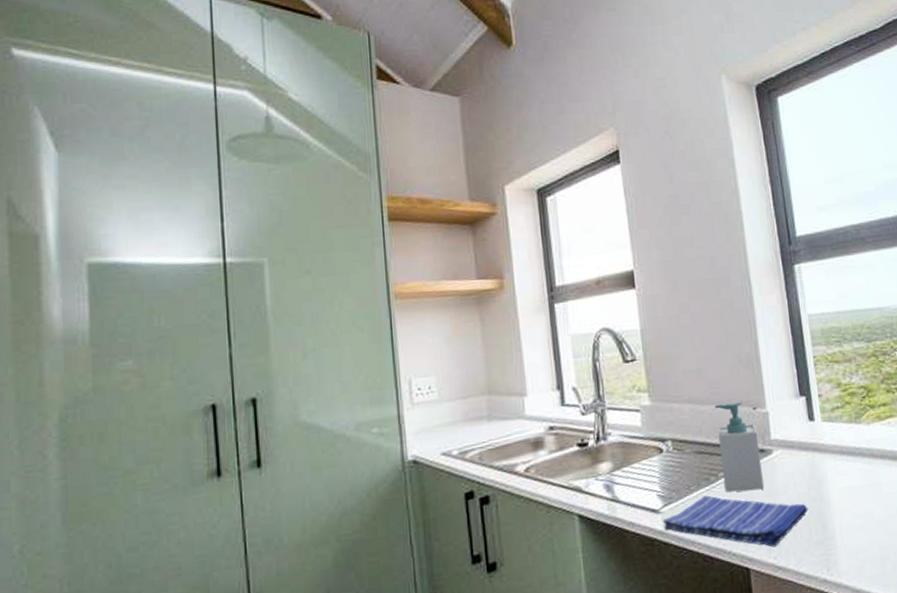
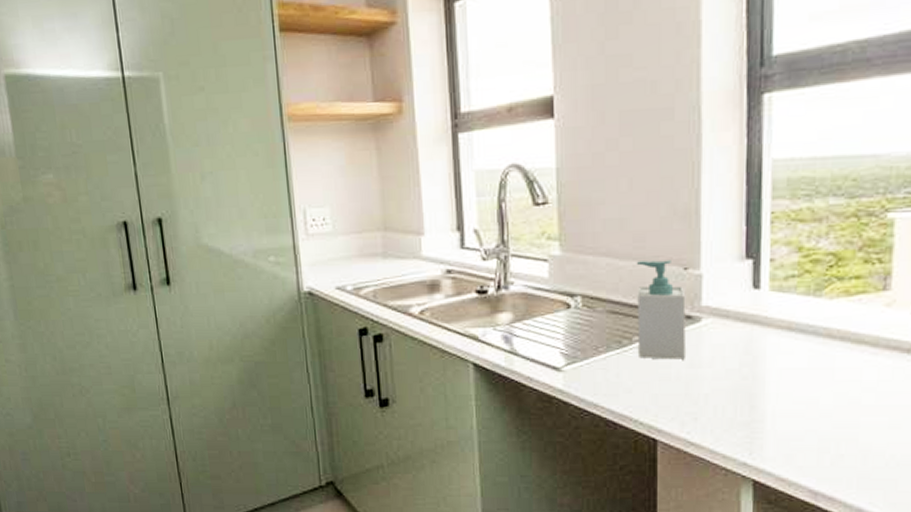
dish towel: present [662,495,808,547] -> none [563,359,736,422]

